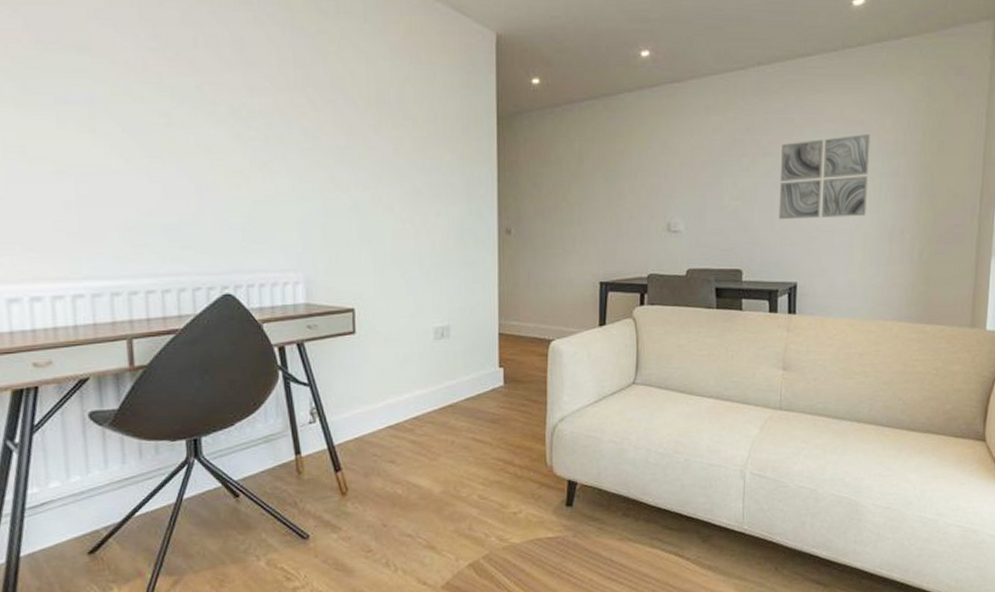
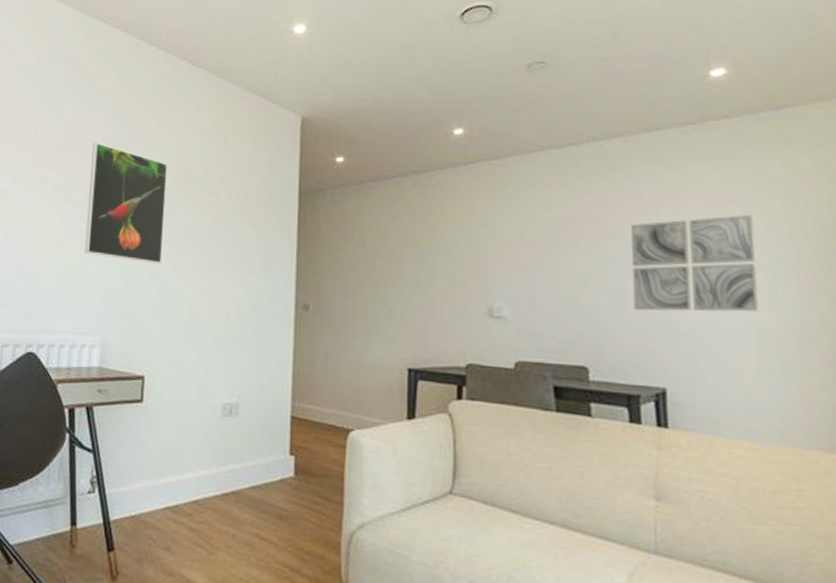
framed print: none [268,57,362,194] -> present [84,142,168,264]

